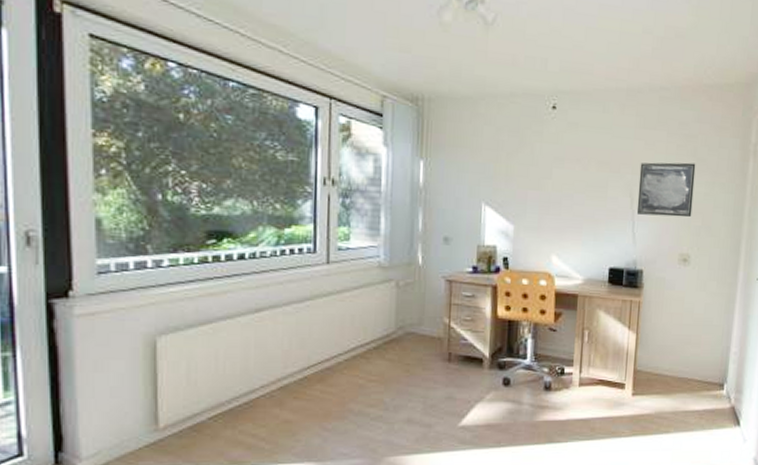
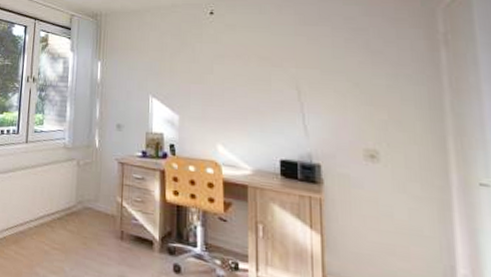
wall art: present [636,162,696,218] -> none [304,55,374,111]

